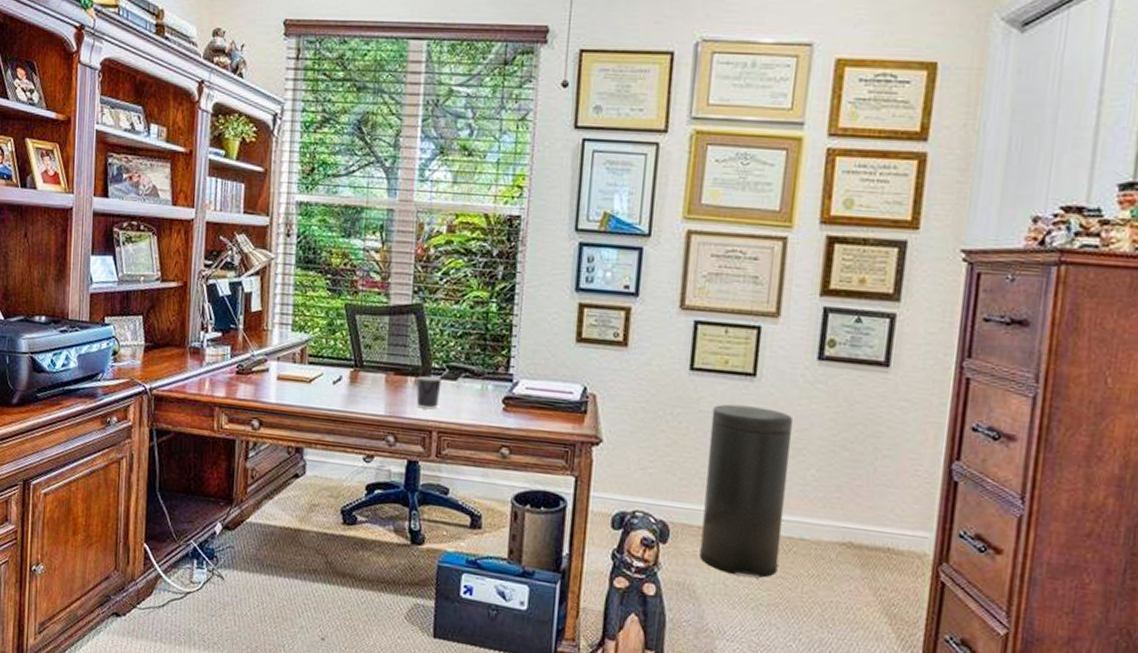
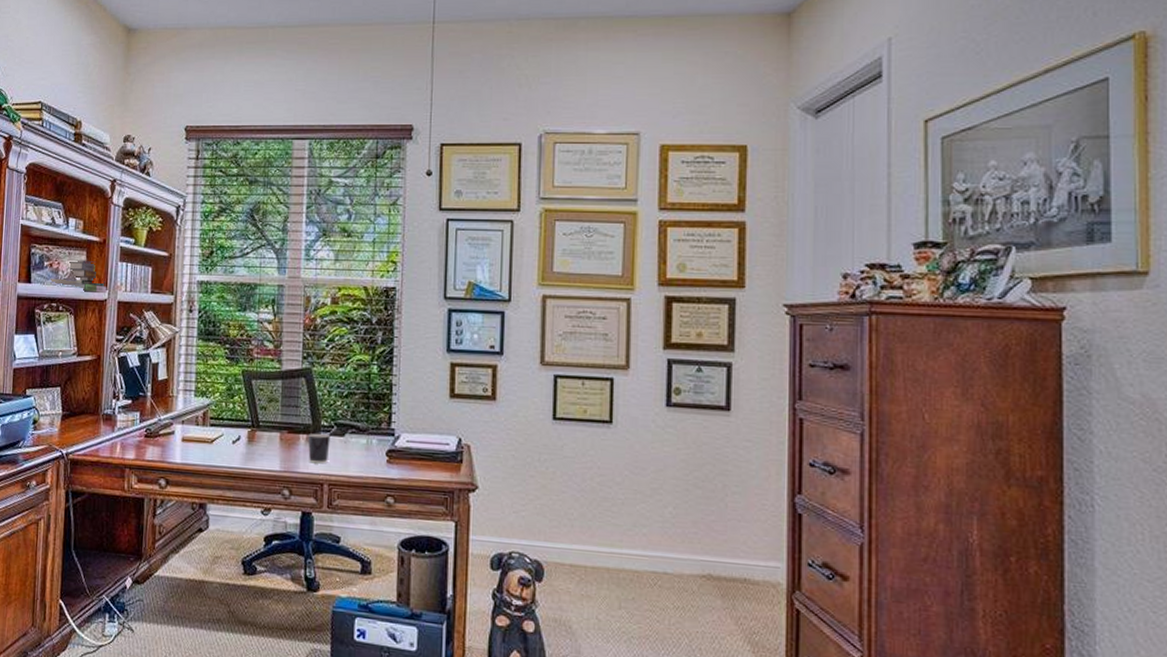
books: none [129,172,194,212] -> present [49,259,107,293]
pedal bin: present [699,404,794,579] -> none [573,449,649,613]

